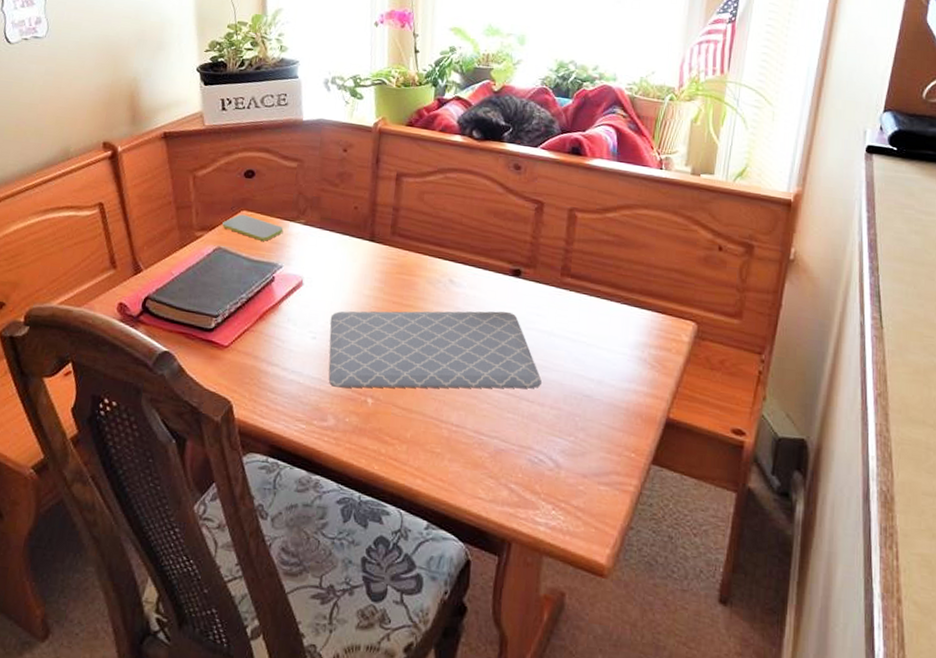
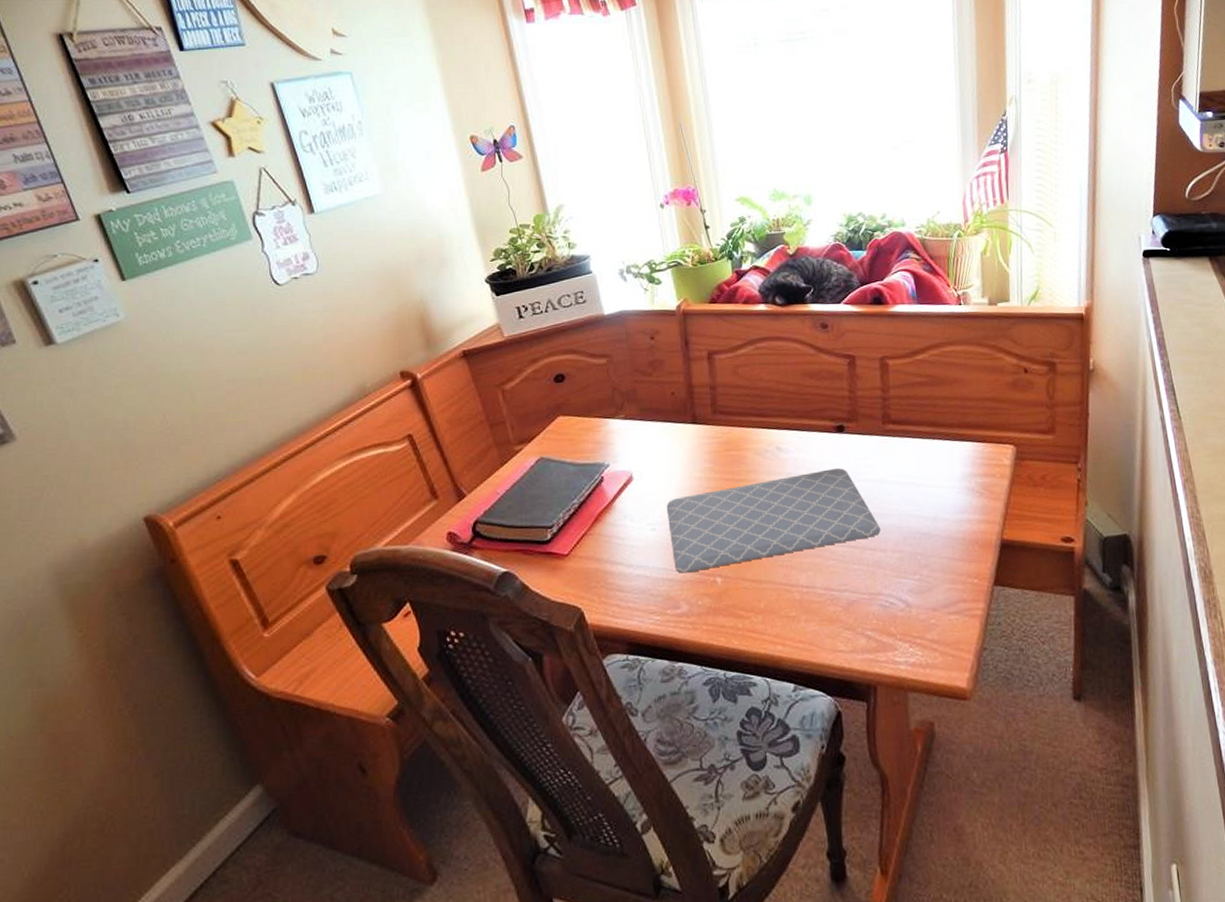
phone: present [222,214,284,241] -> none [540,420,604,443]

